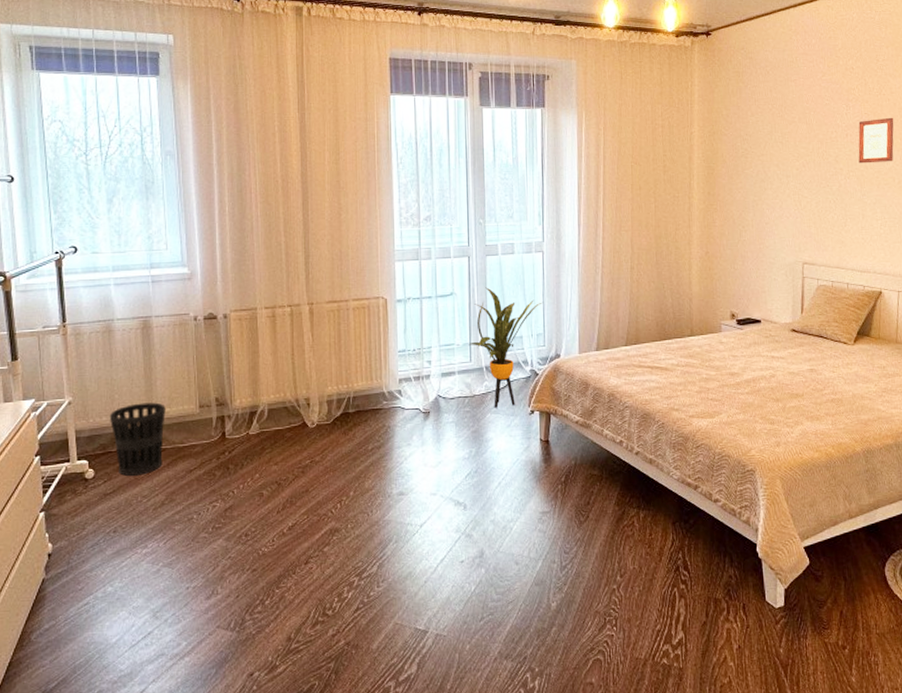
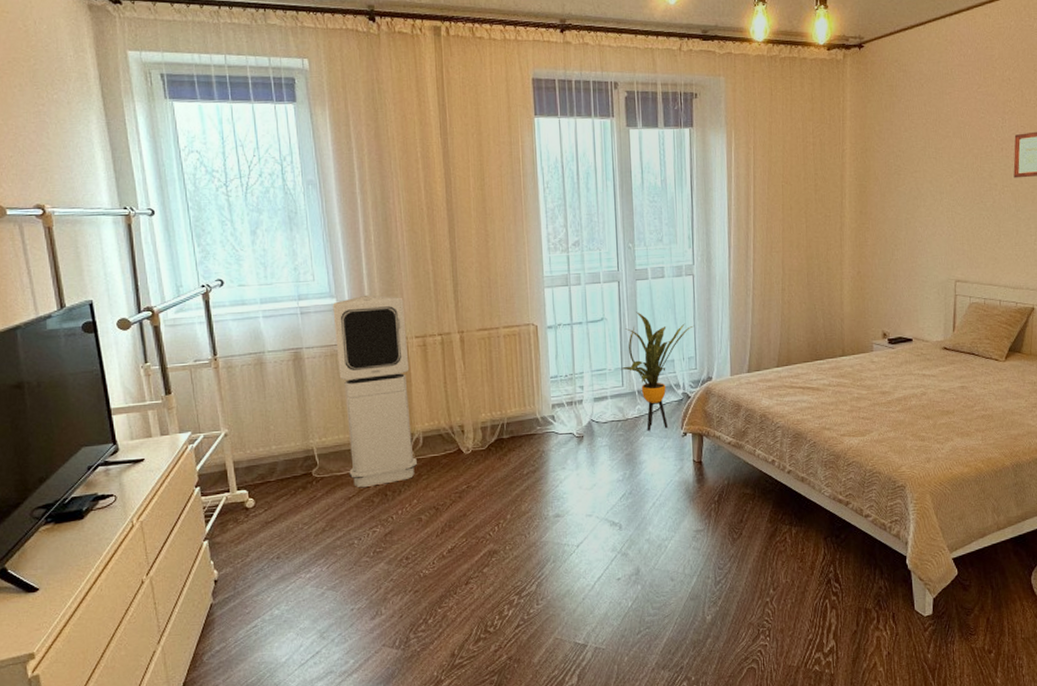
wastebasket: present [110,402,165,476] -> none [267,432,322,504]
air purifier: none [184,264,261,460] -> present [333,294,417,487]

